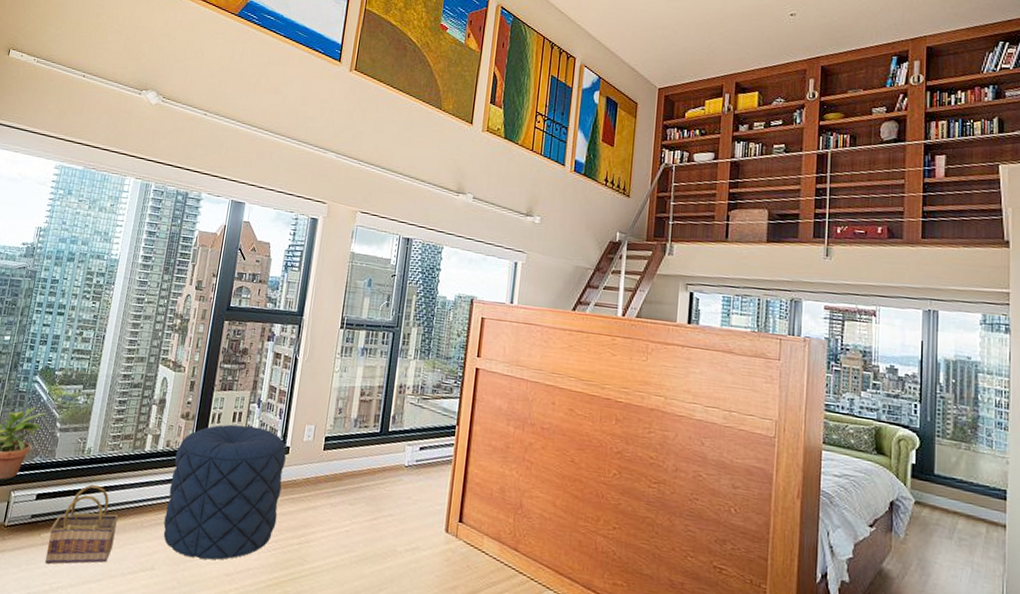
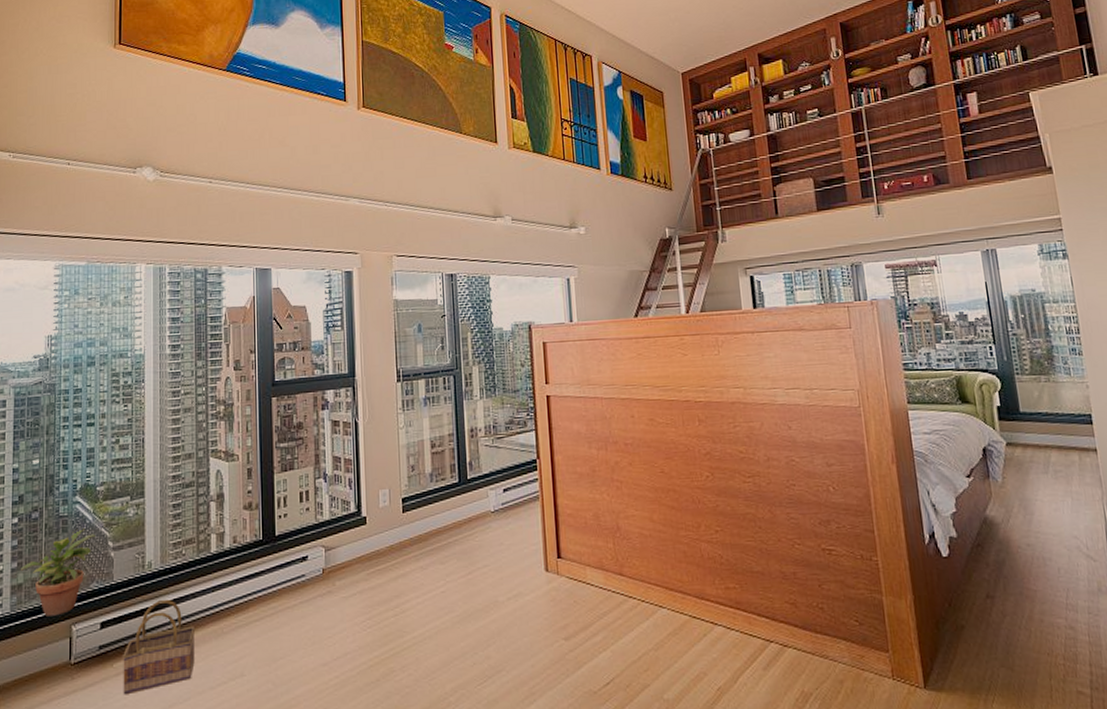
pouf: present [163,424,287,560] -> none [244,502,367,654]

